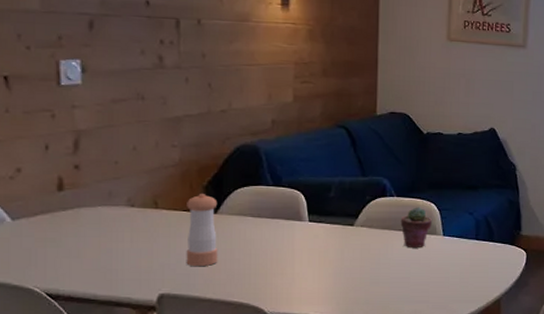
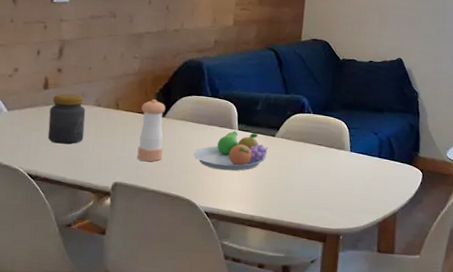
jar: none [68,193,116,255] -> present [47,93,86,144]
fruit bowl: none [257,223,346,269] -> present [194,130,268,171]
potted succulent: present [400,207,432,248] -> none [314,124,341,161]

